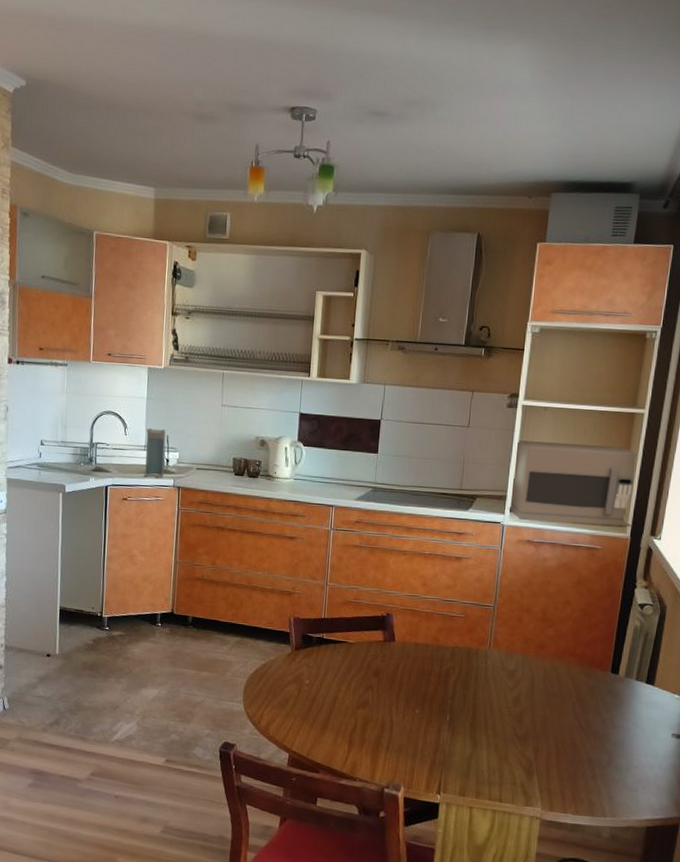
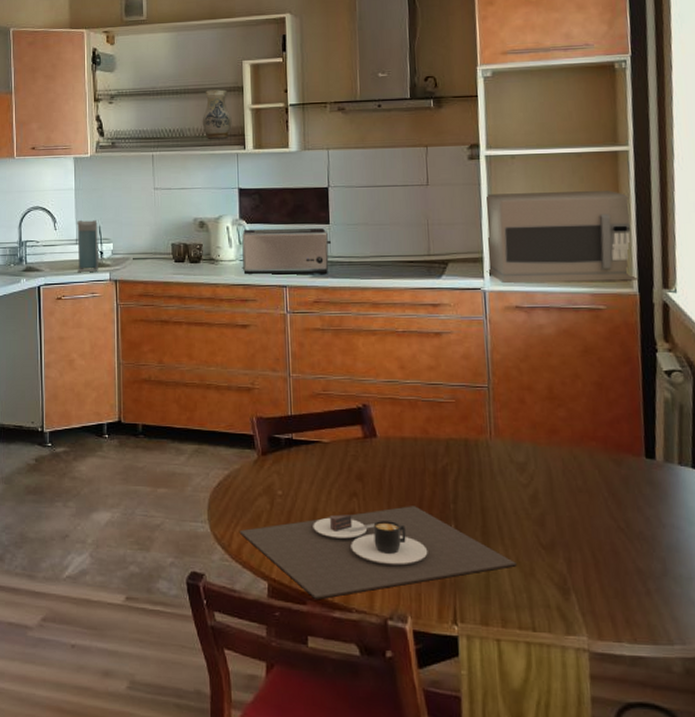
place setting: none [269,699,495,770] -> present [240,506,516,600]
ceramic pitcher: none [272,316,300,366] -> present [202,89,232,140]
toaster: none [295,451,377,499] -> present [242,228,331,275]

